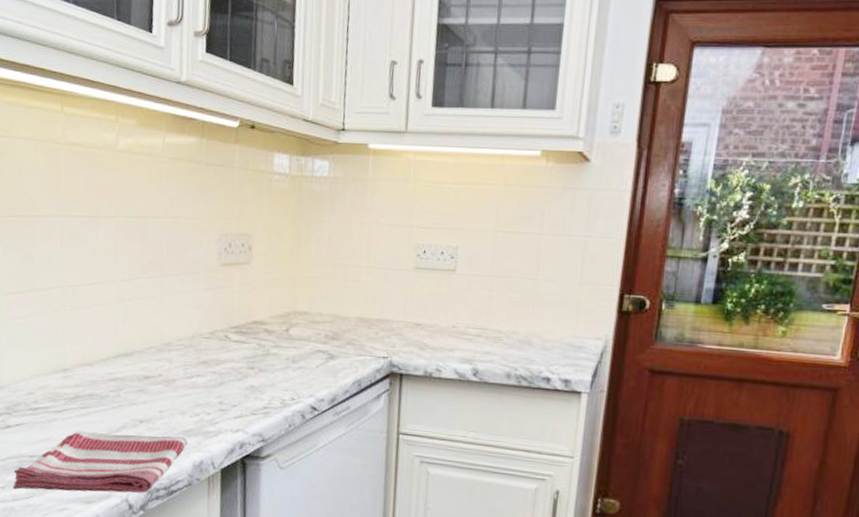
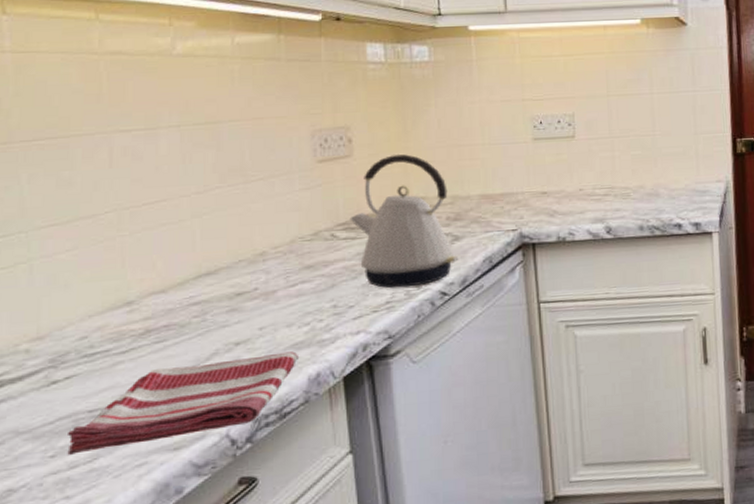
kettle: none [242,266,332,397] -> present [350,153,459,289]

